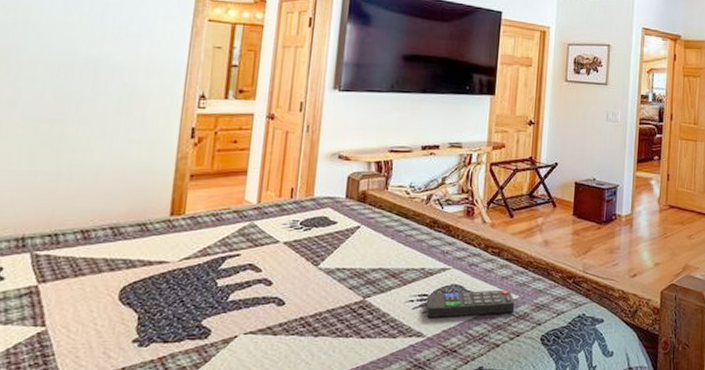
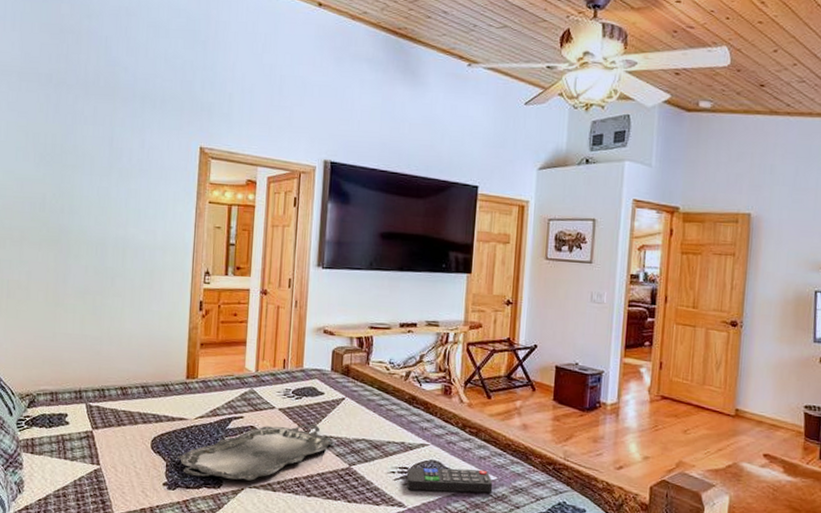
serving tray: none [153,256,346,328] -> present [177,423,334,481]

